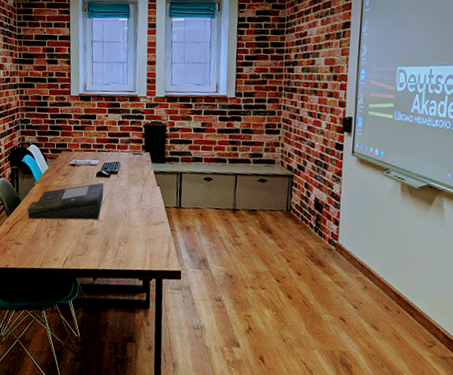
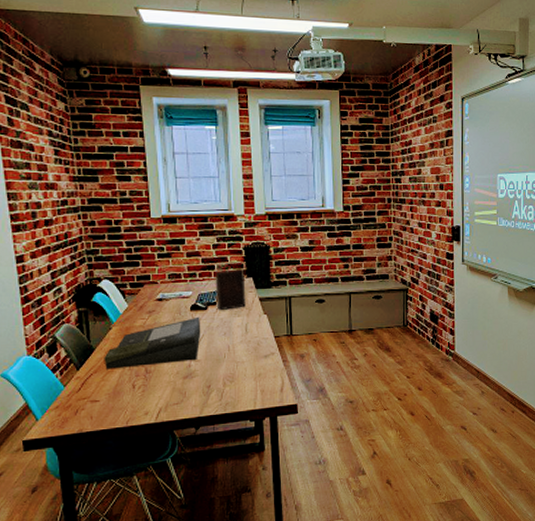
bible: none [118,143,143,180] -> present [215,268,246,311]

